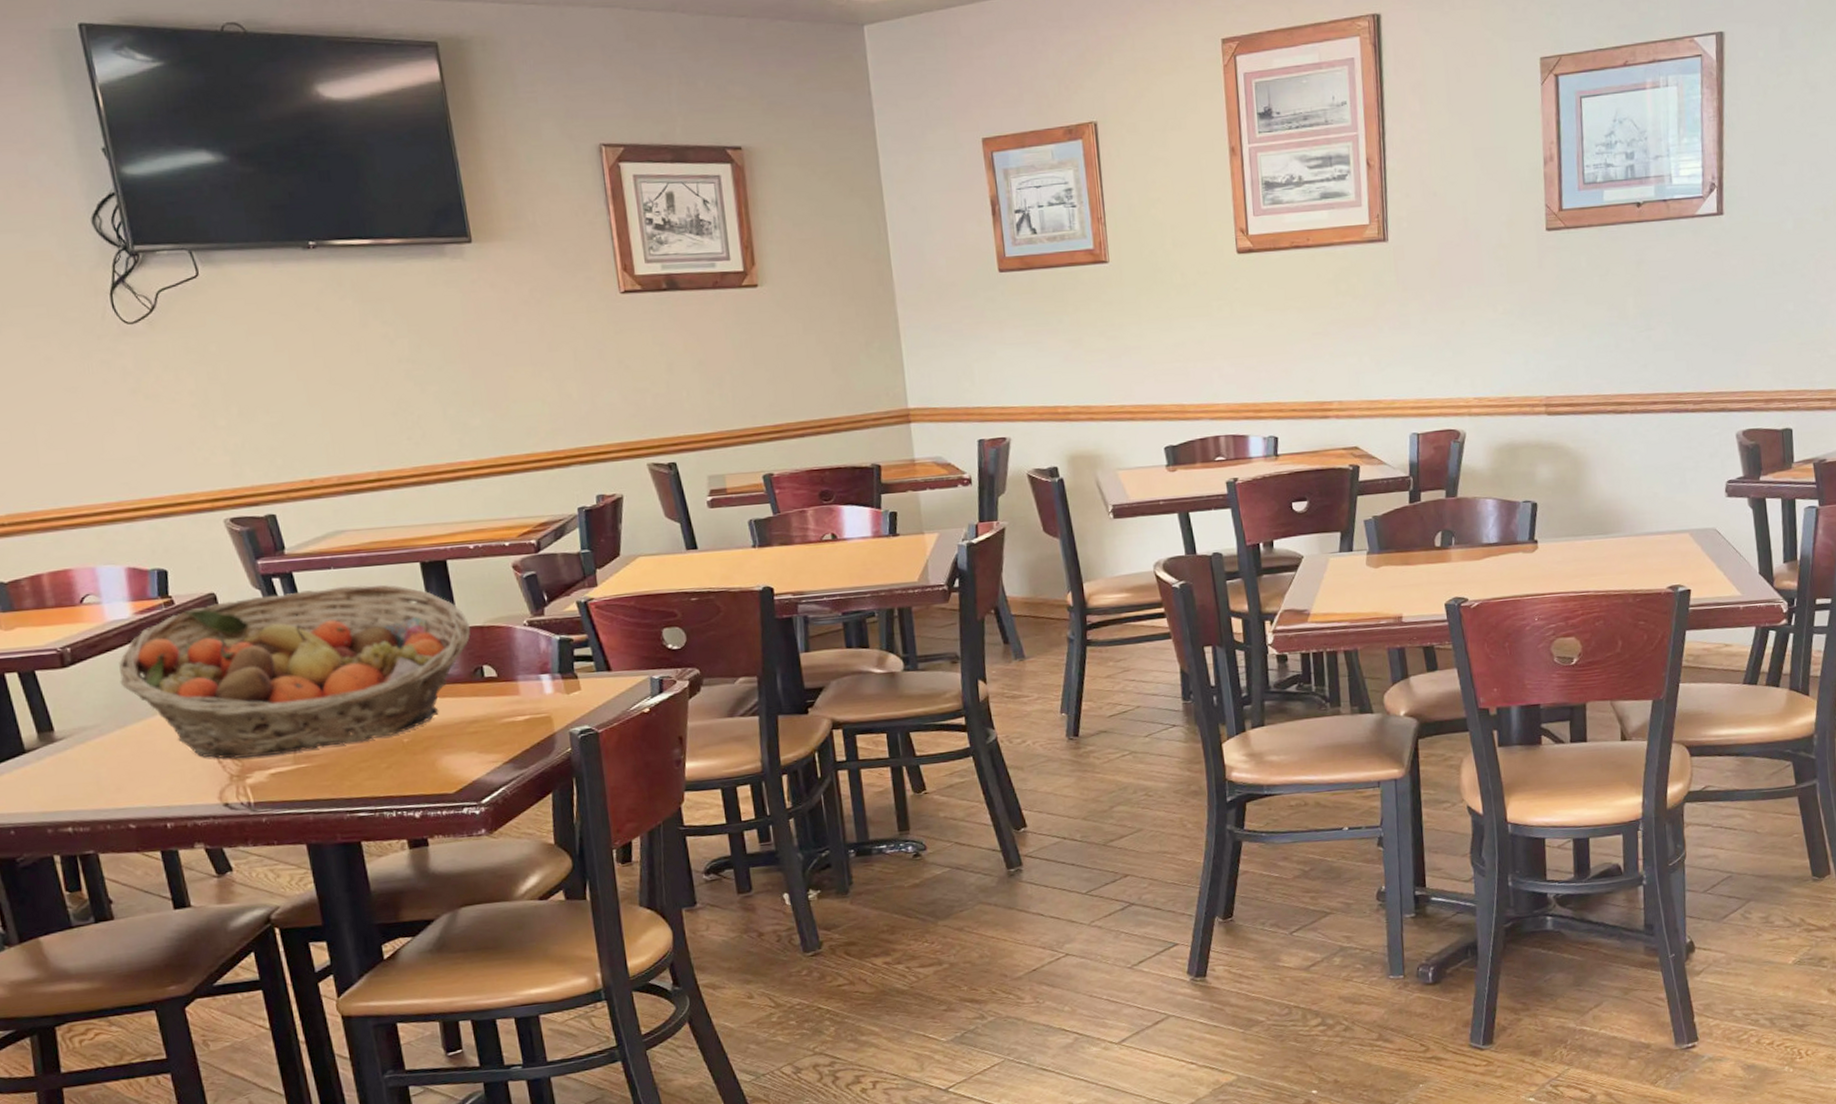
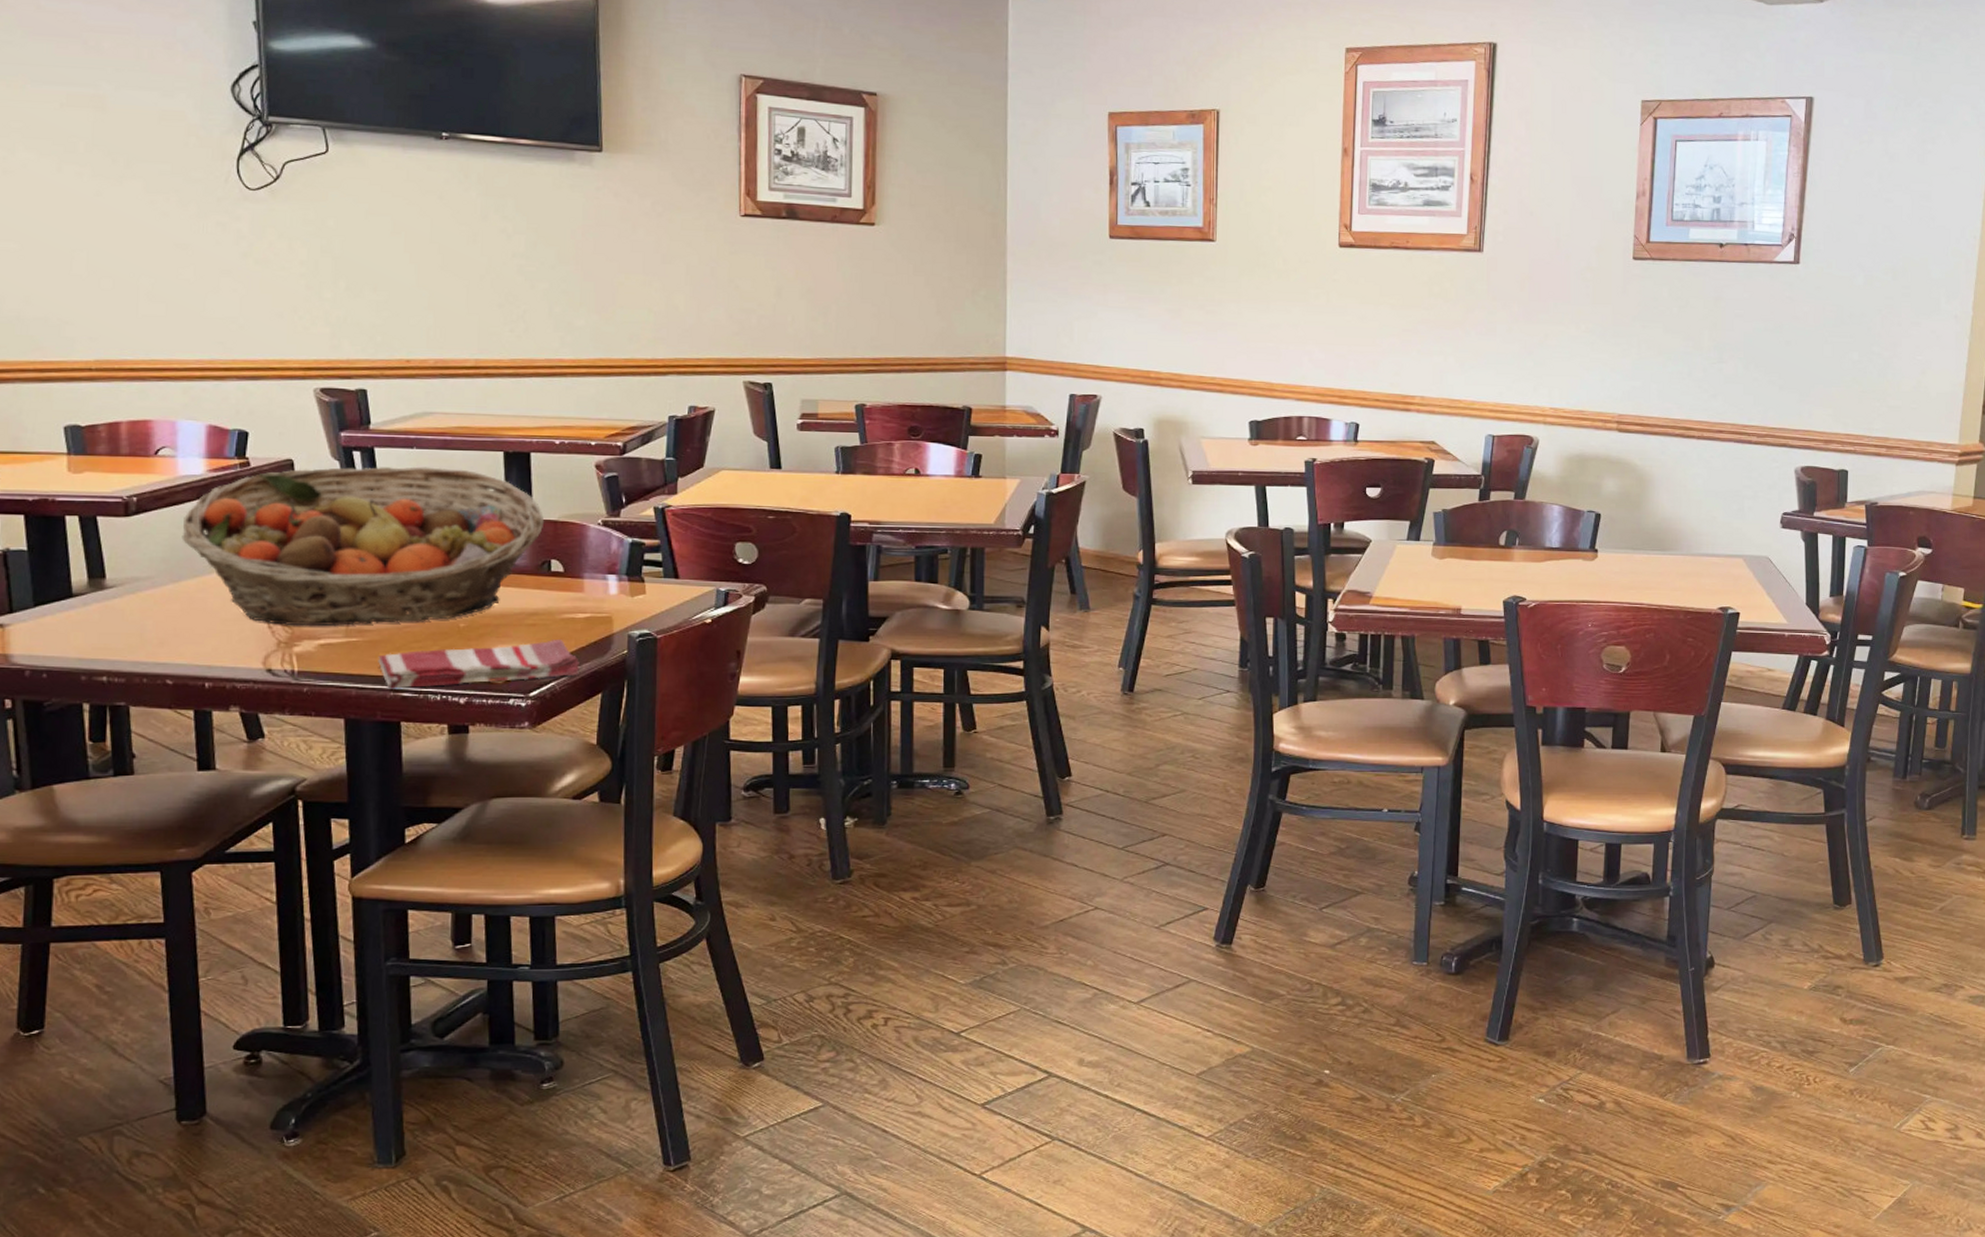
dish towel: none [329,743,527,811] -> present [378,638,579,689]

